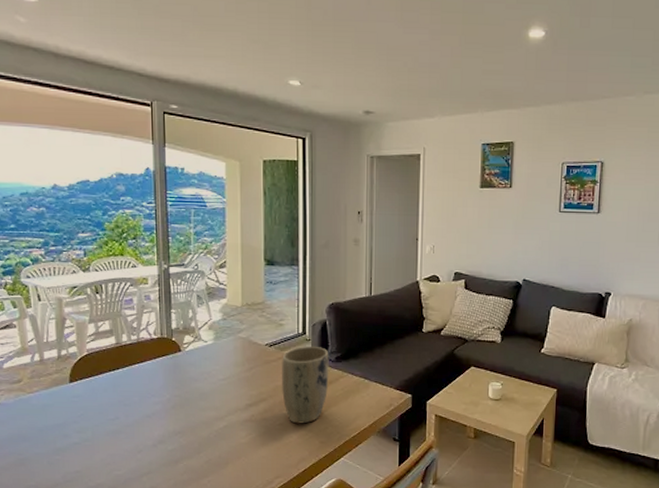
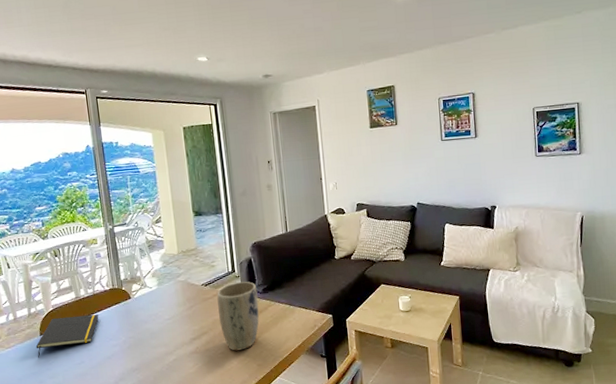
notepad: none [63,364,142,408] -> present [36,314,99,358]

